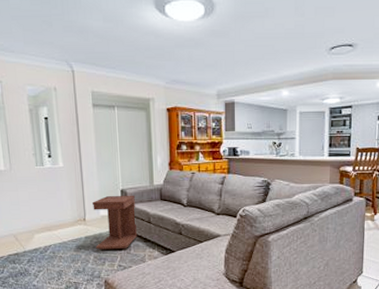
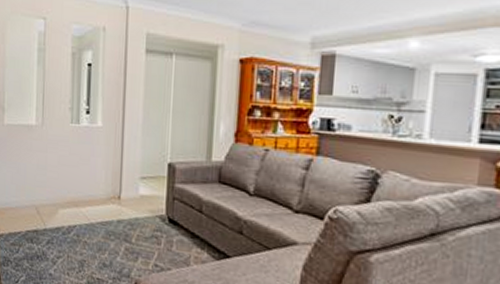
side table: present [91,195,138,250] -> none [129,170,185,244]

